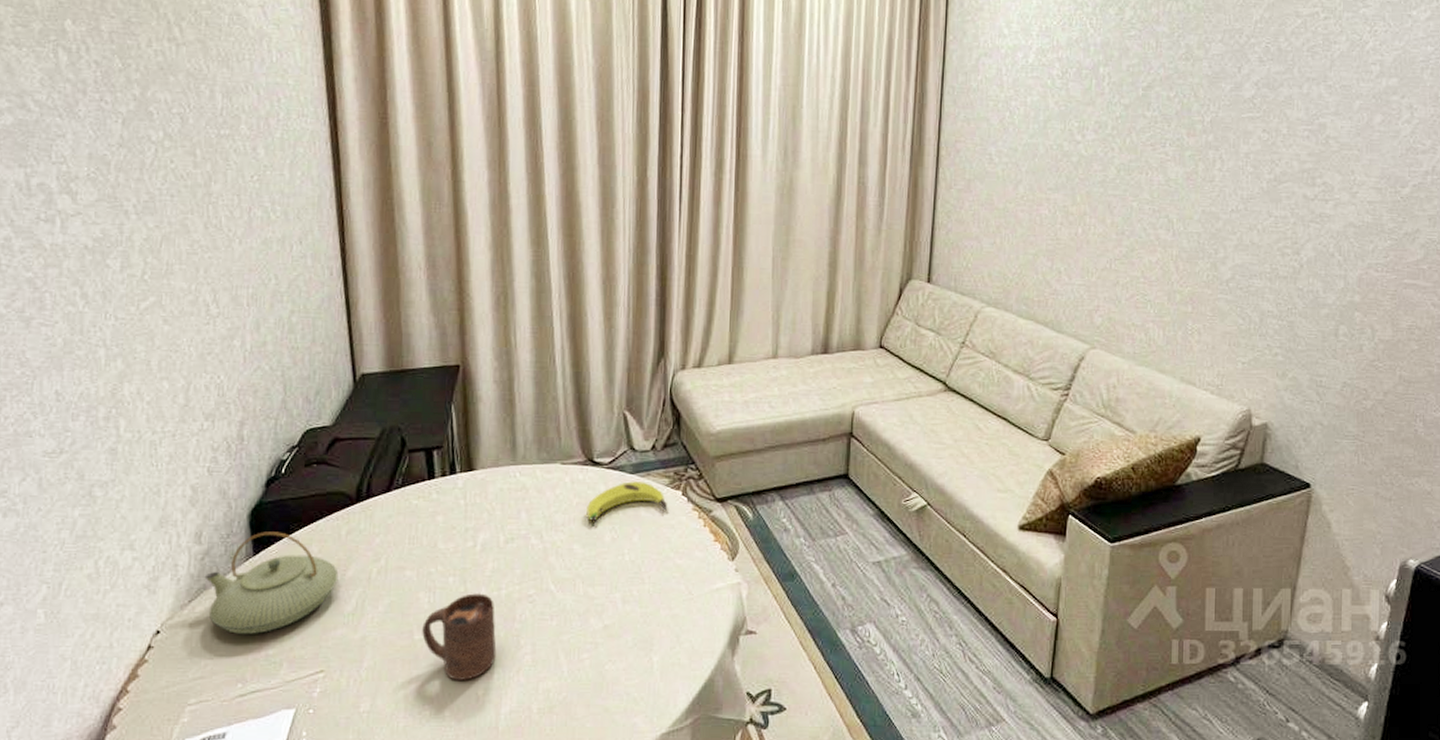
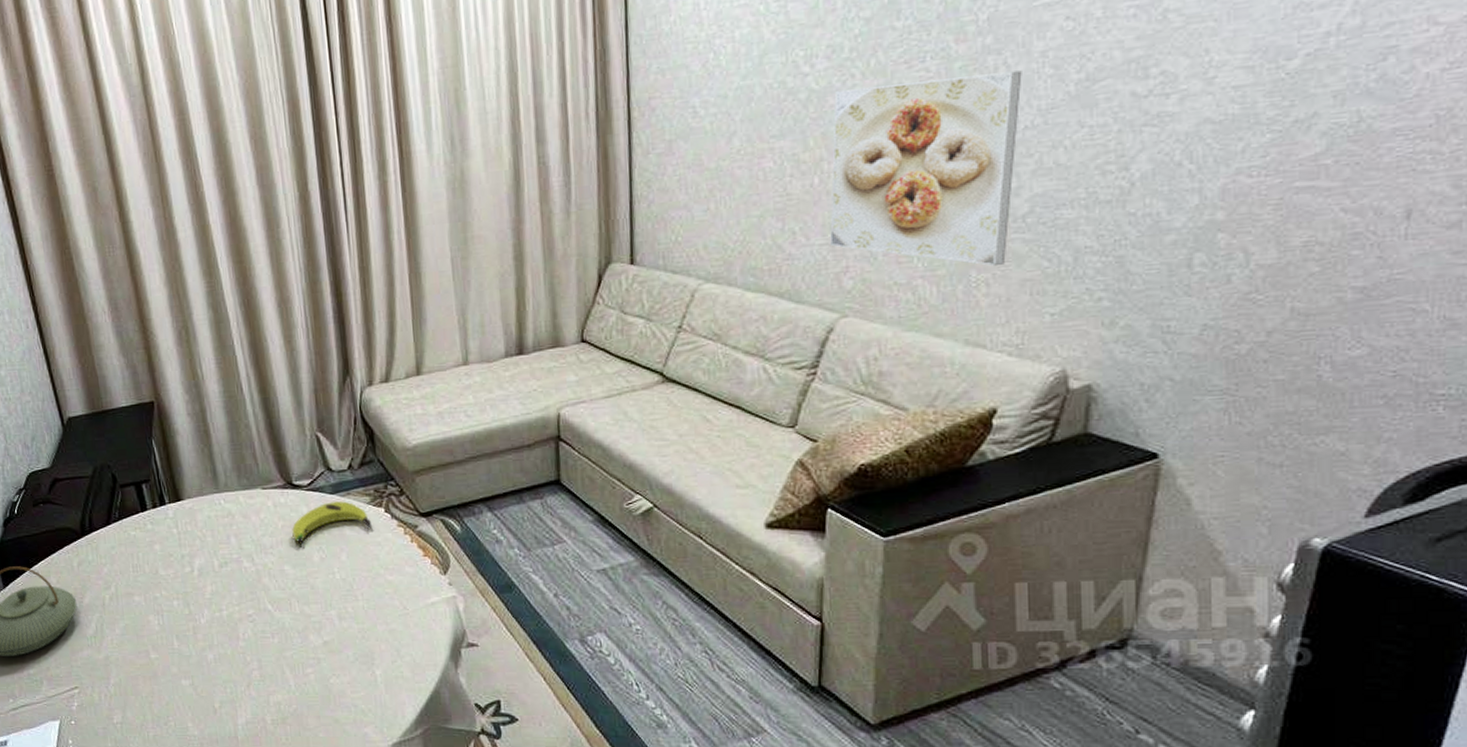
cup: present [422,593,497,680] -> none [156,615,227,694]
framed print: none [1086,159,1232,319] -> present [829,70,1022,267]

